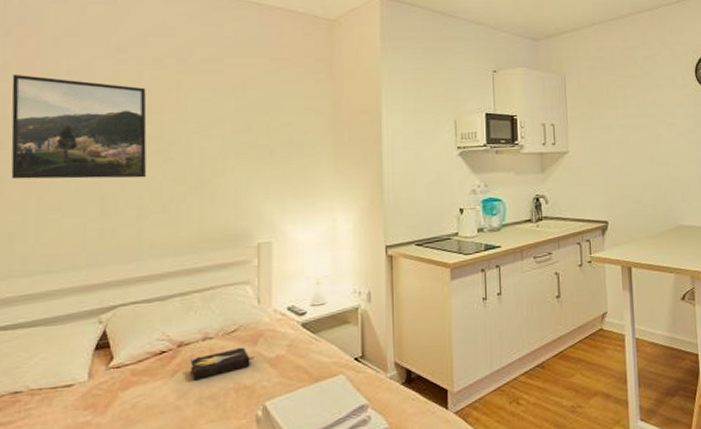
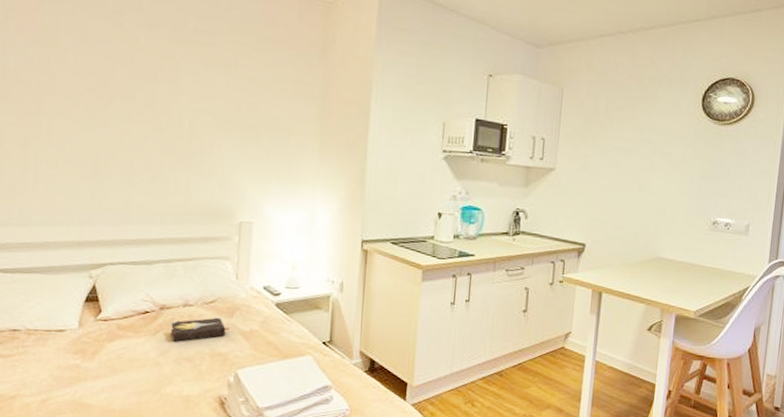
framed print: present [11,73,147,180] -> none [11,25,140,145]

